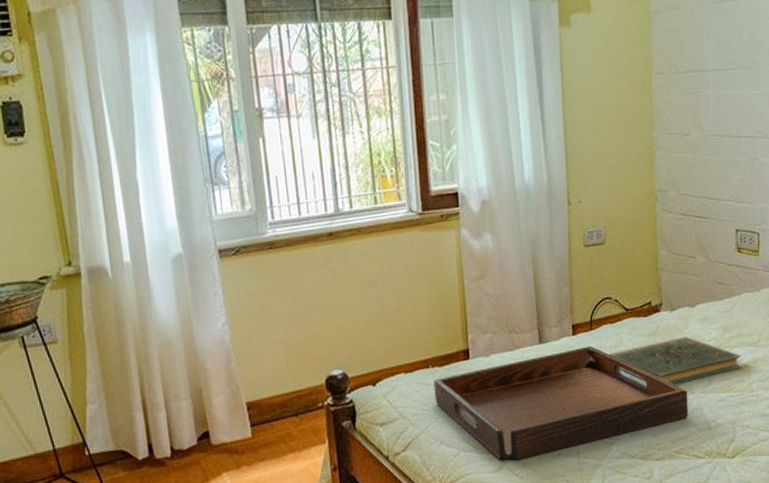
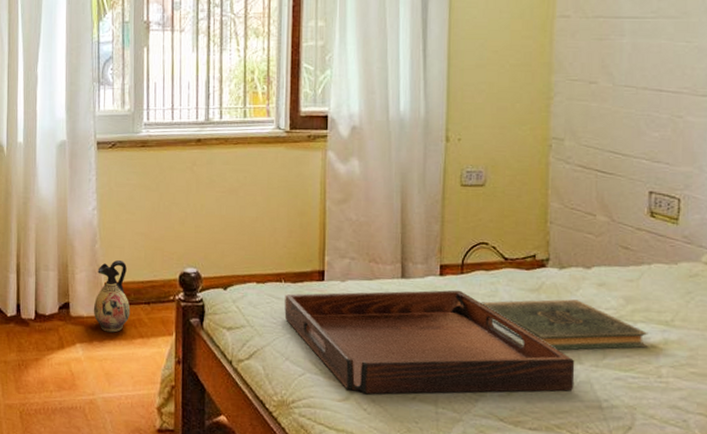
ceramic jug: none [236,375,278,454] -> present [93,260,131,333]

